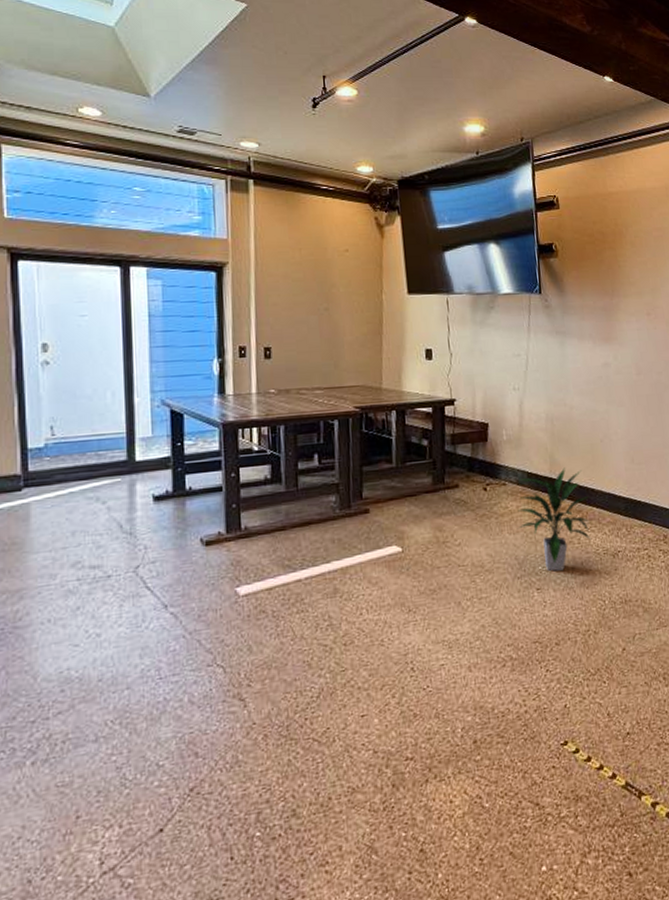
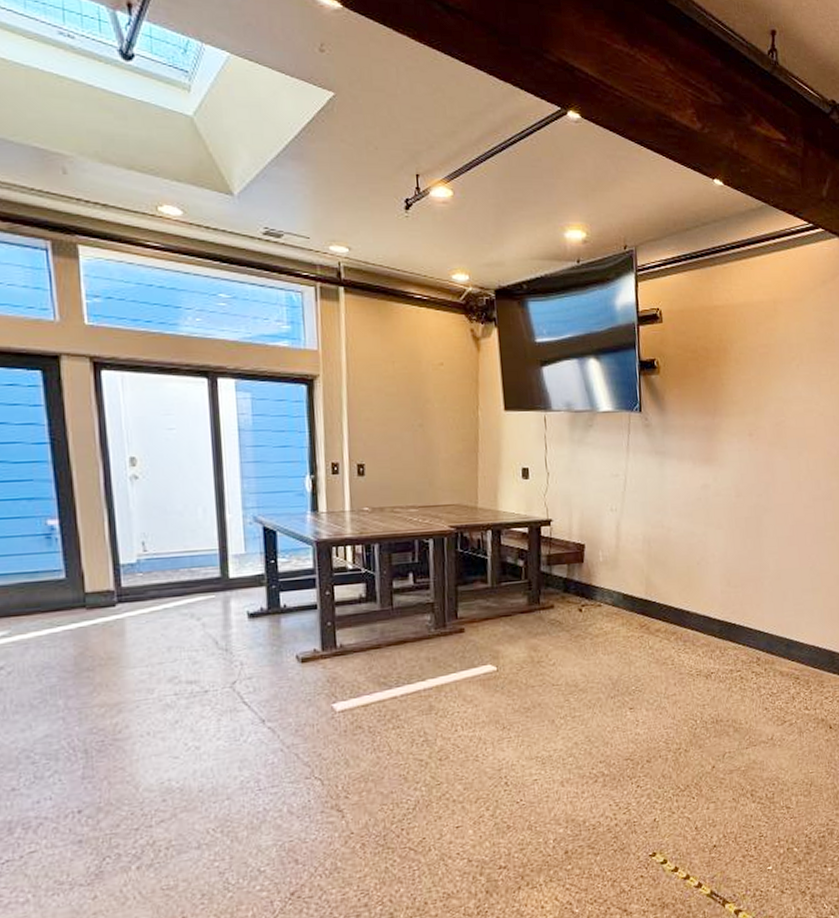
indoor plant: present [517,467,591,572] -> none [611,589,685,692]

